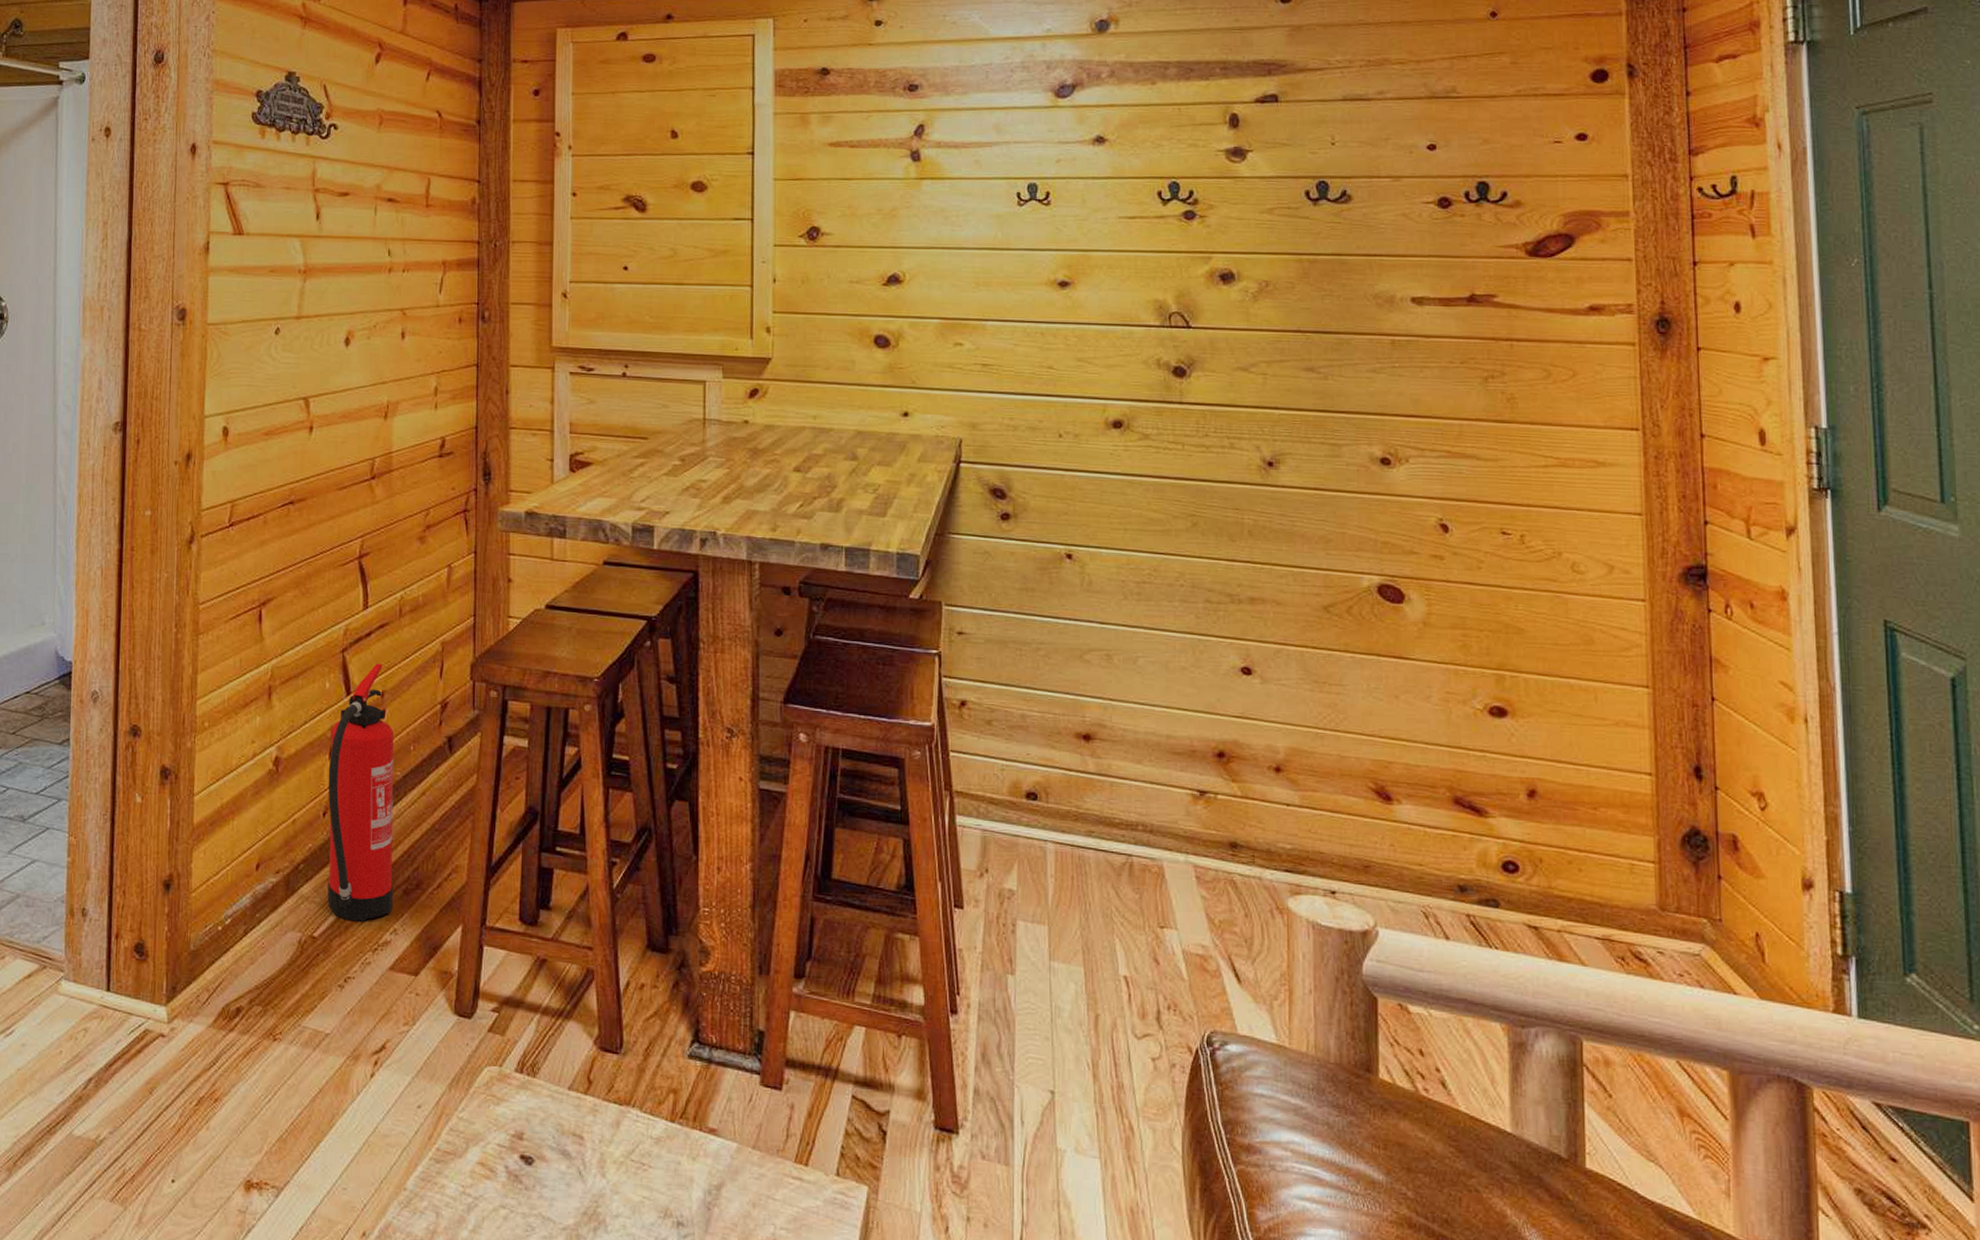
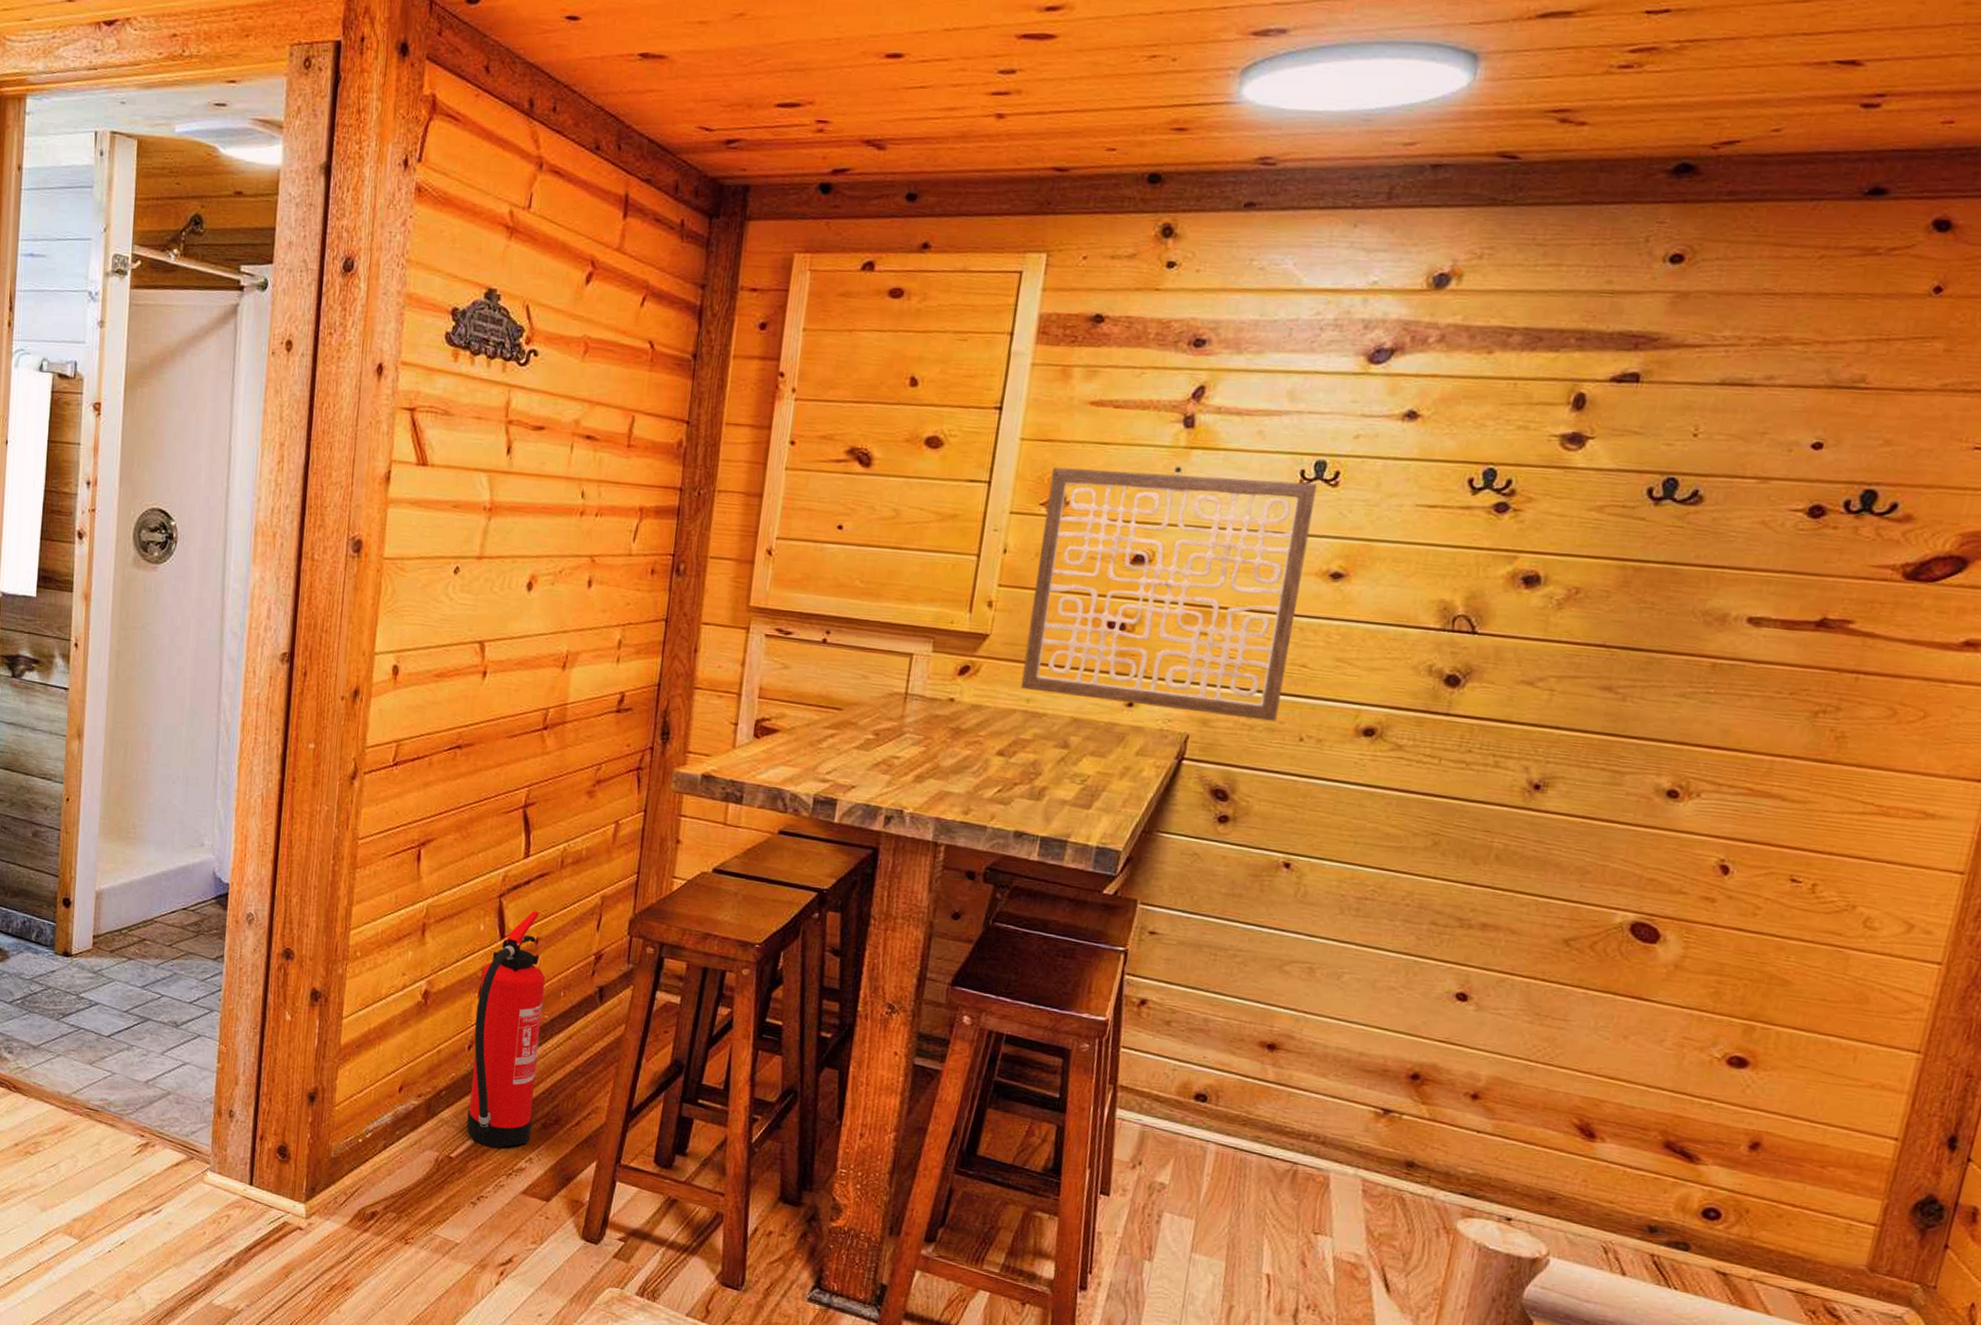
wall art: none [805,196,1036,421] -> present [1020,467,1318,722]

